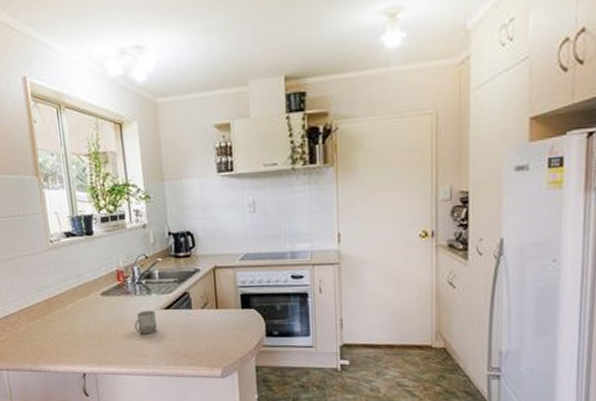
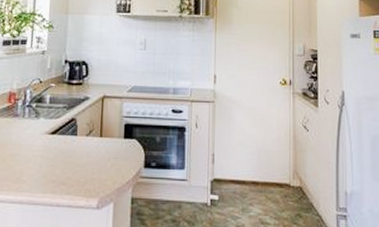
cup: present [134,310,157,335] -> none [17,134,40,159]

